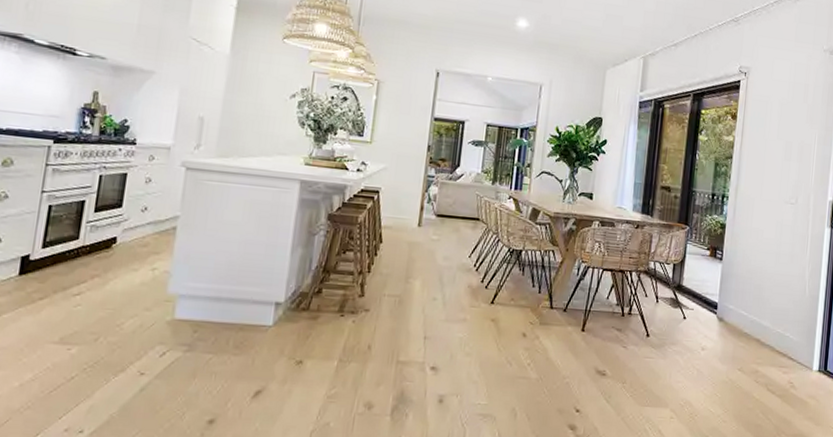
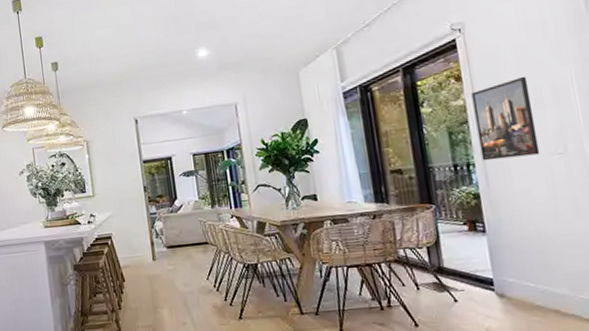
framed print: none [735,129,784,201] -> present [471,76,540,161]

